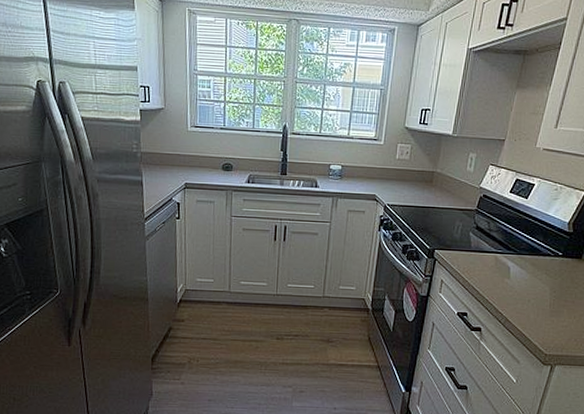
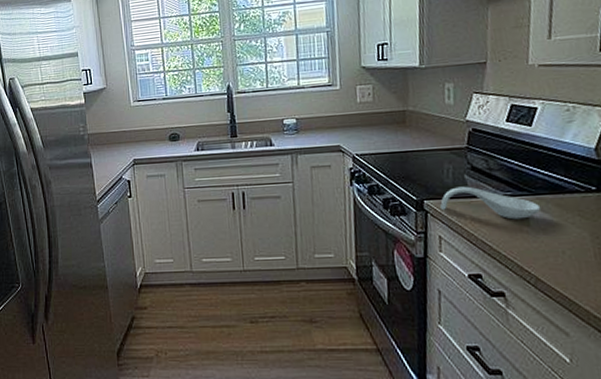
spoon rest: none [447,241,521,273] -> present [440,186,541,220]

